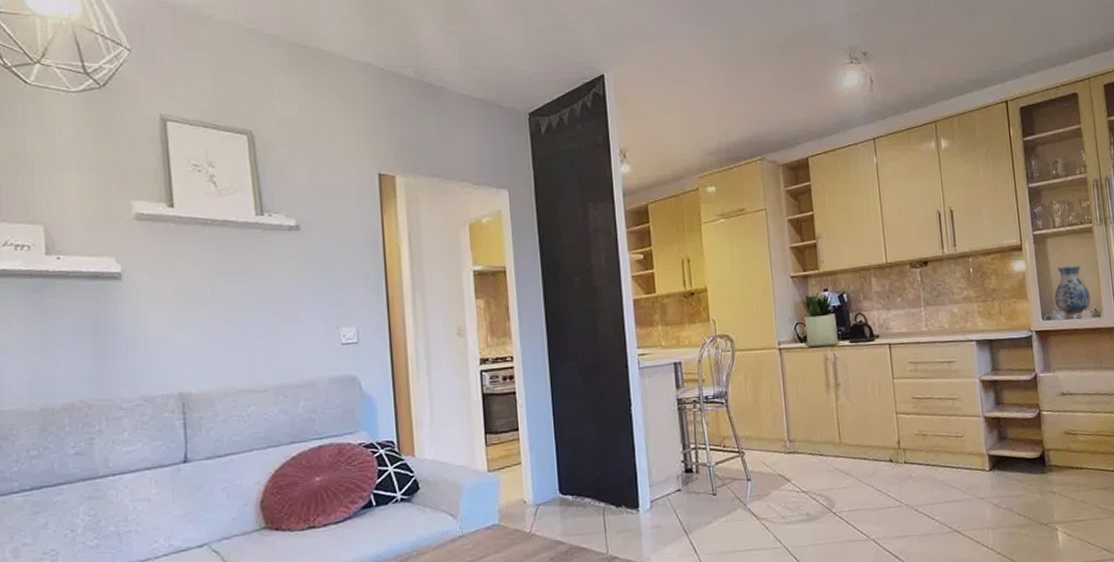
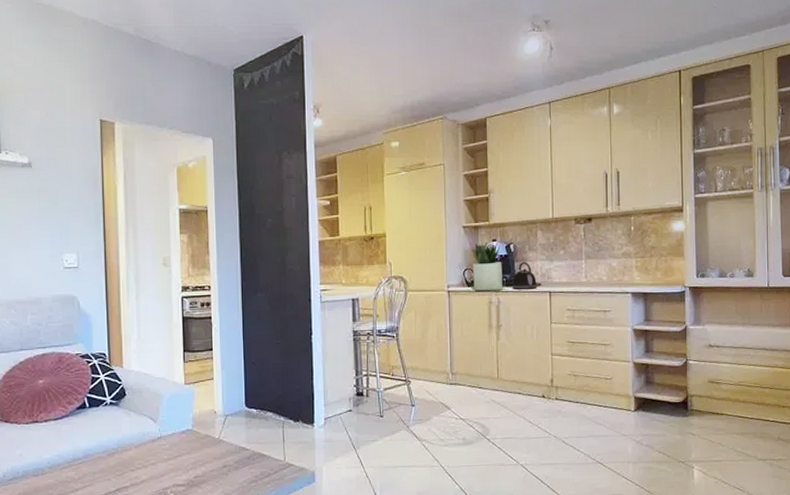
vase: present [1054,265,1091,315] -> none [709,228,745,274]

